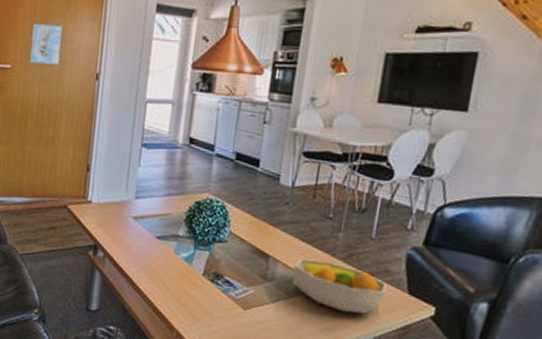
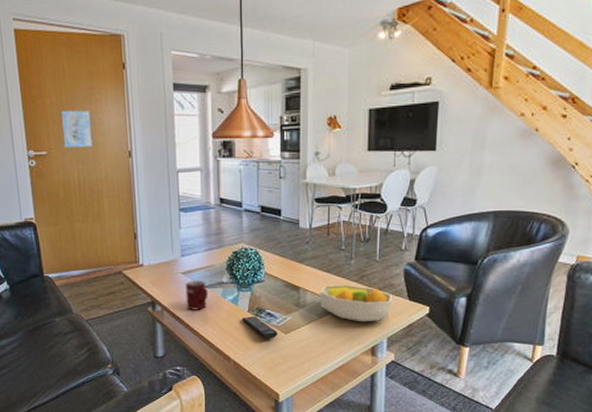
mug: none [132,227,160,264] -> present [185,280,208,310]
remote control: none [194,280,235,313] -> present [242,316,278,339]

